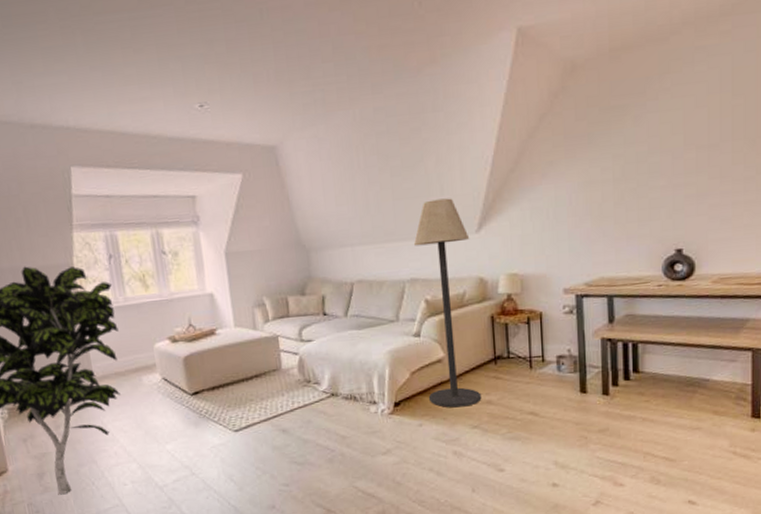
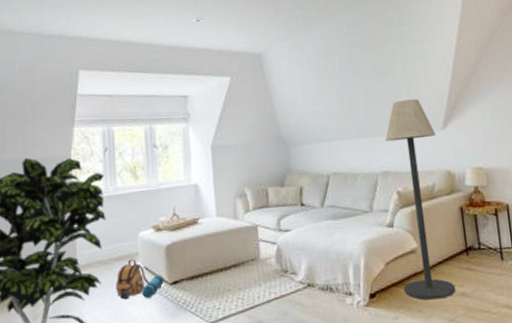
backpack: none [135,370,184,410] -> present [116,259,164,300]

